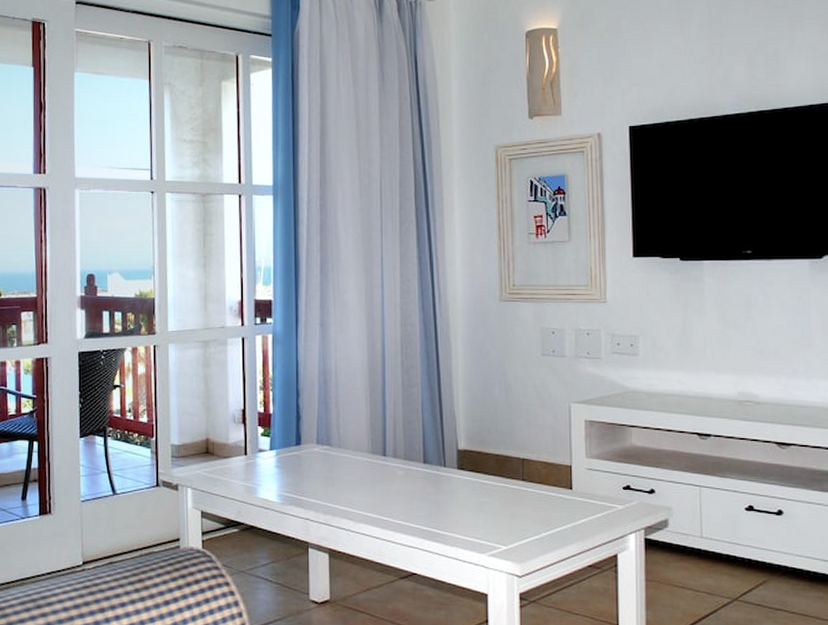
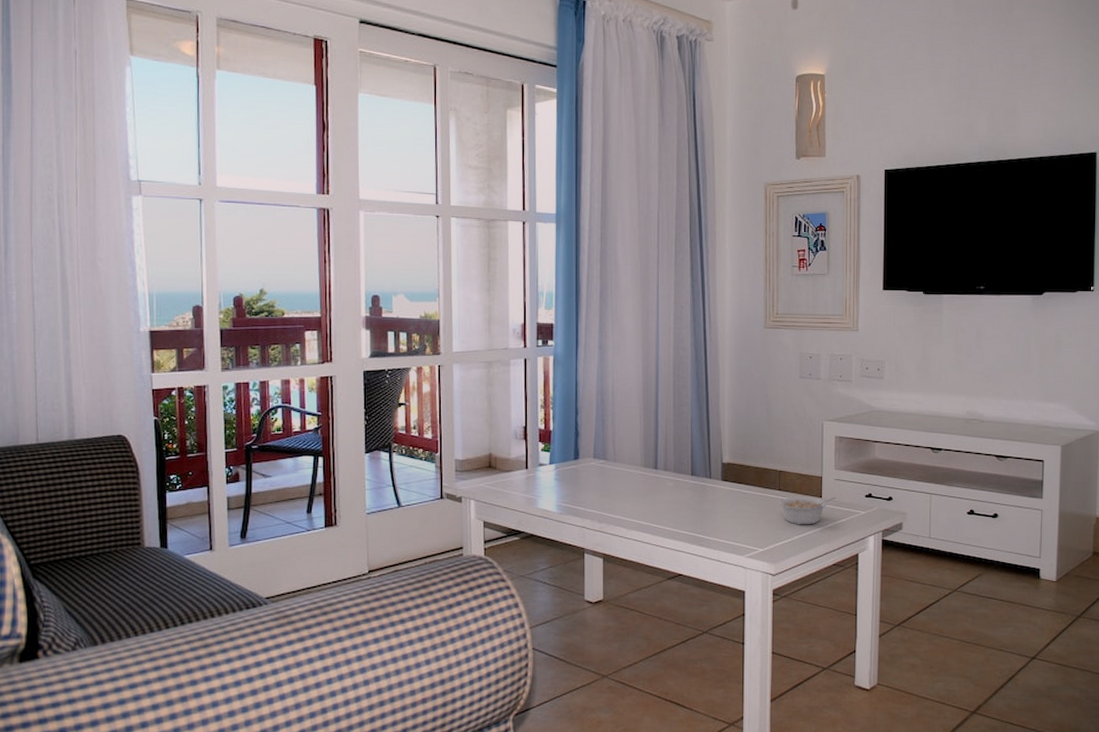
legume: none [523,488,589,520] -> present [779,496,837,525]

